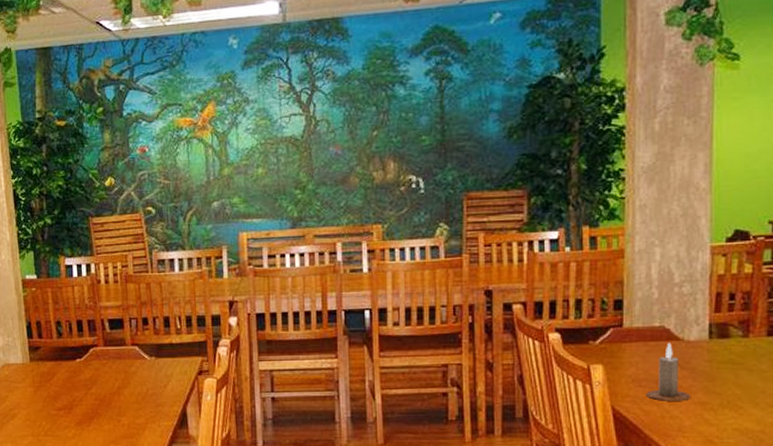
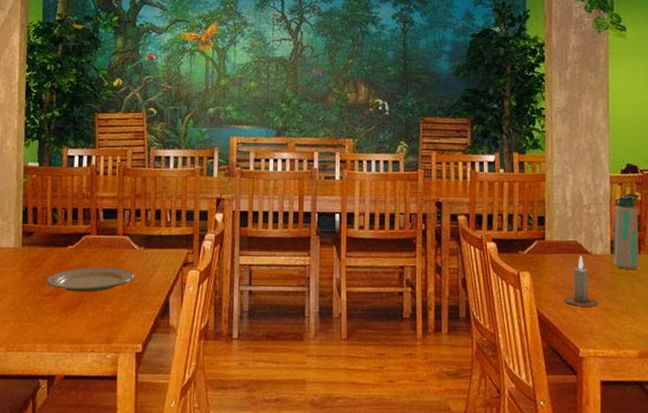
plate: none [57,378,148,405] -> present [45,266,135,292]
water bottle: none [713,265,751,356] -> present [614,193,640,269]

